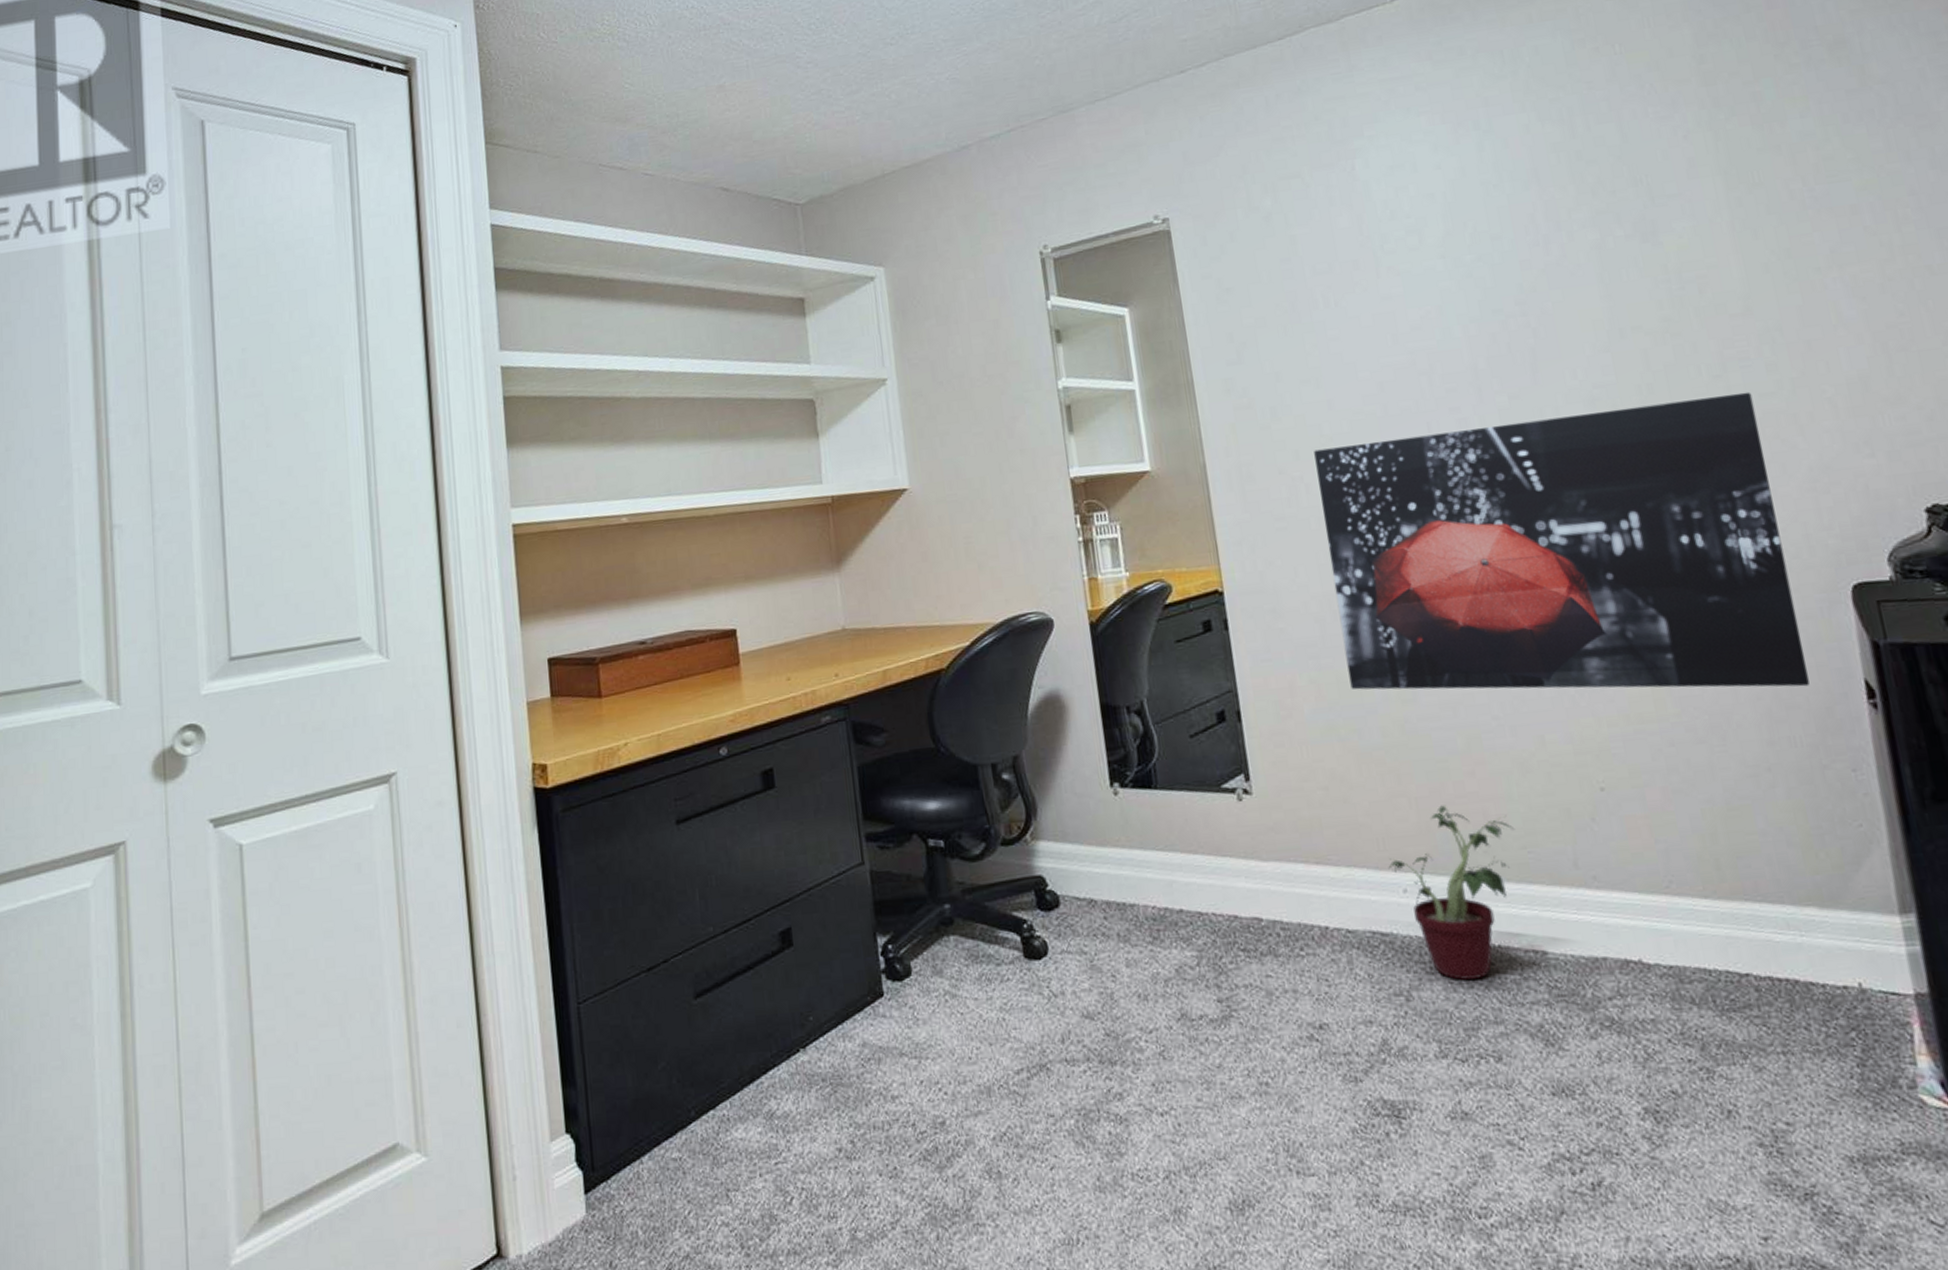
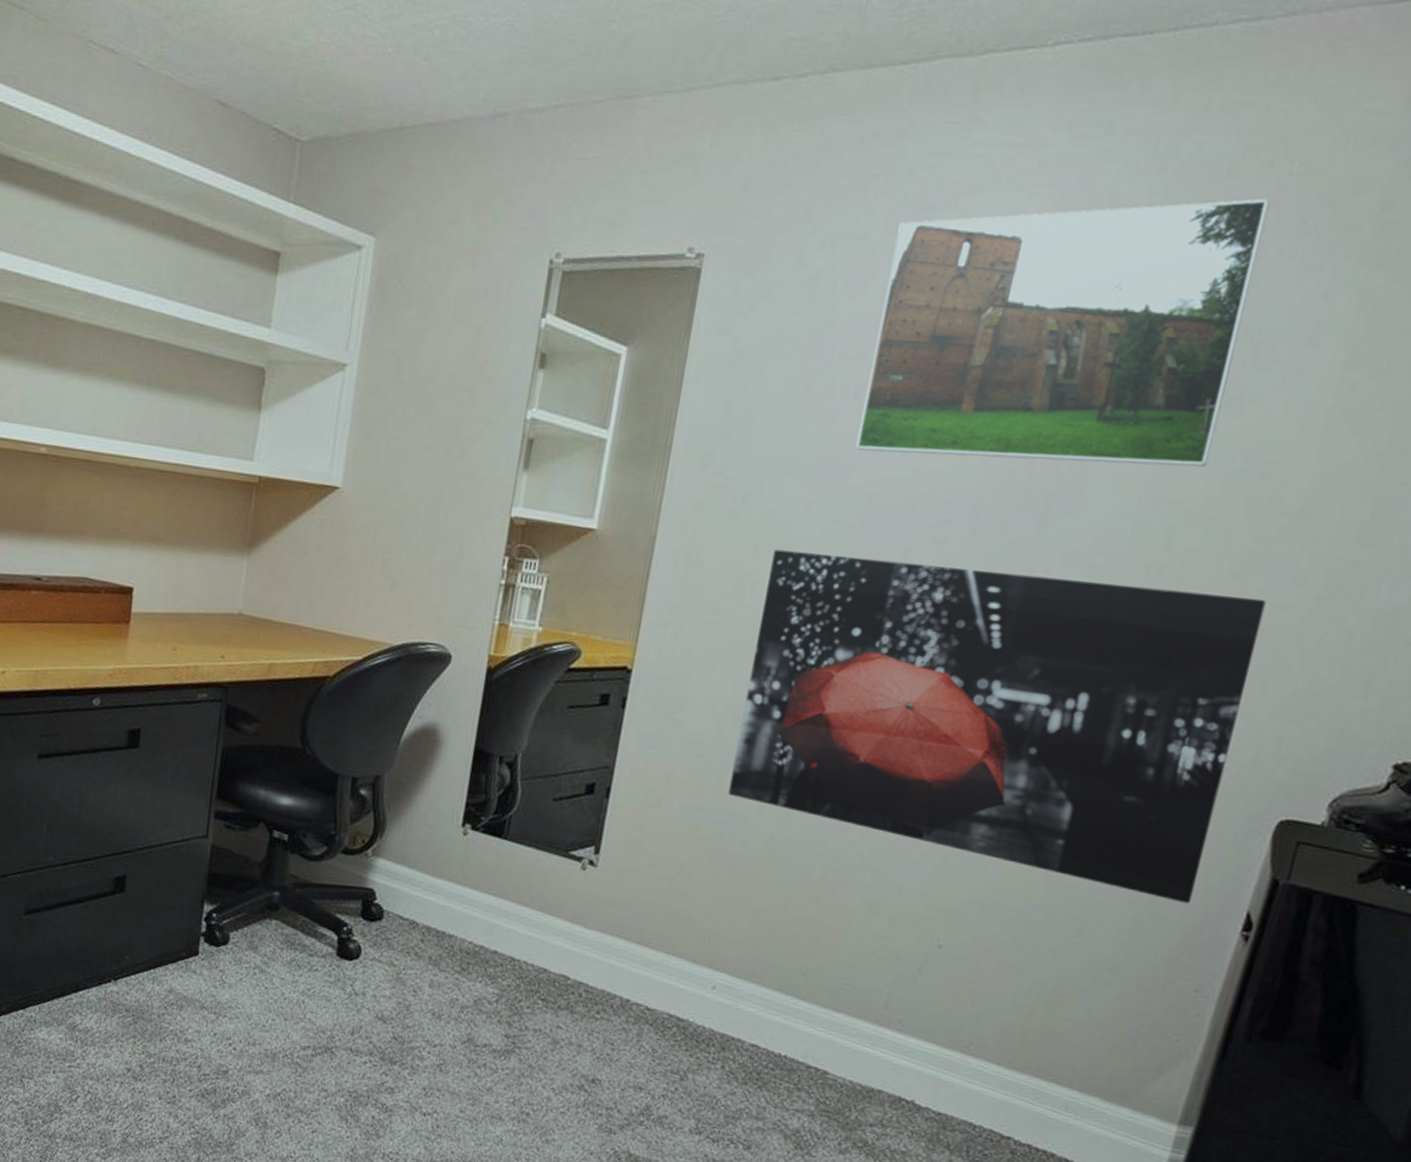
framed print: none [1321,76,1651,347] -> present [855,199,1270,467]
potted plant: present [1388,805,1514,980] -> none [705,922,840,1079]

